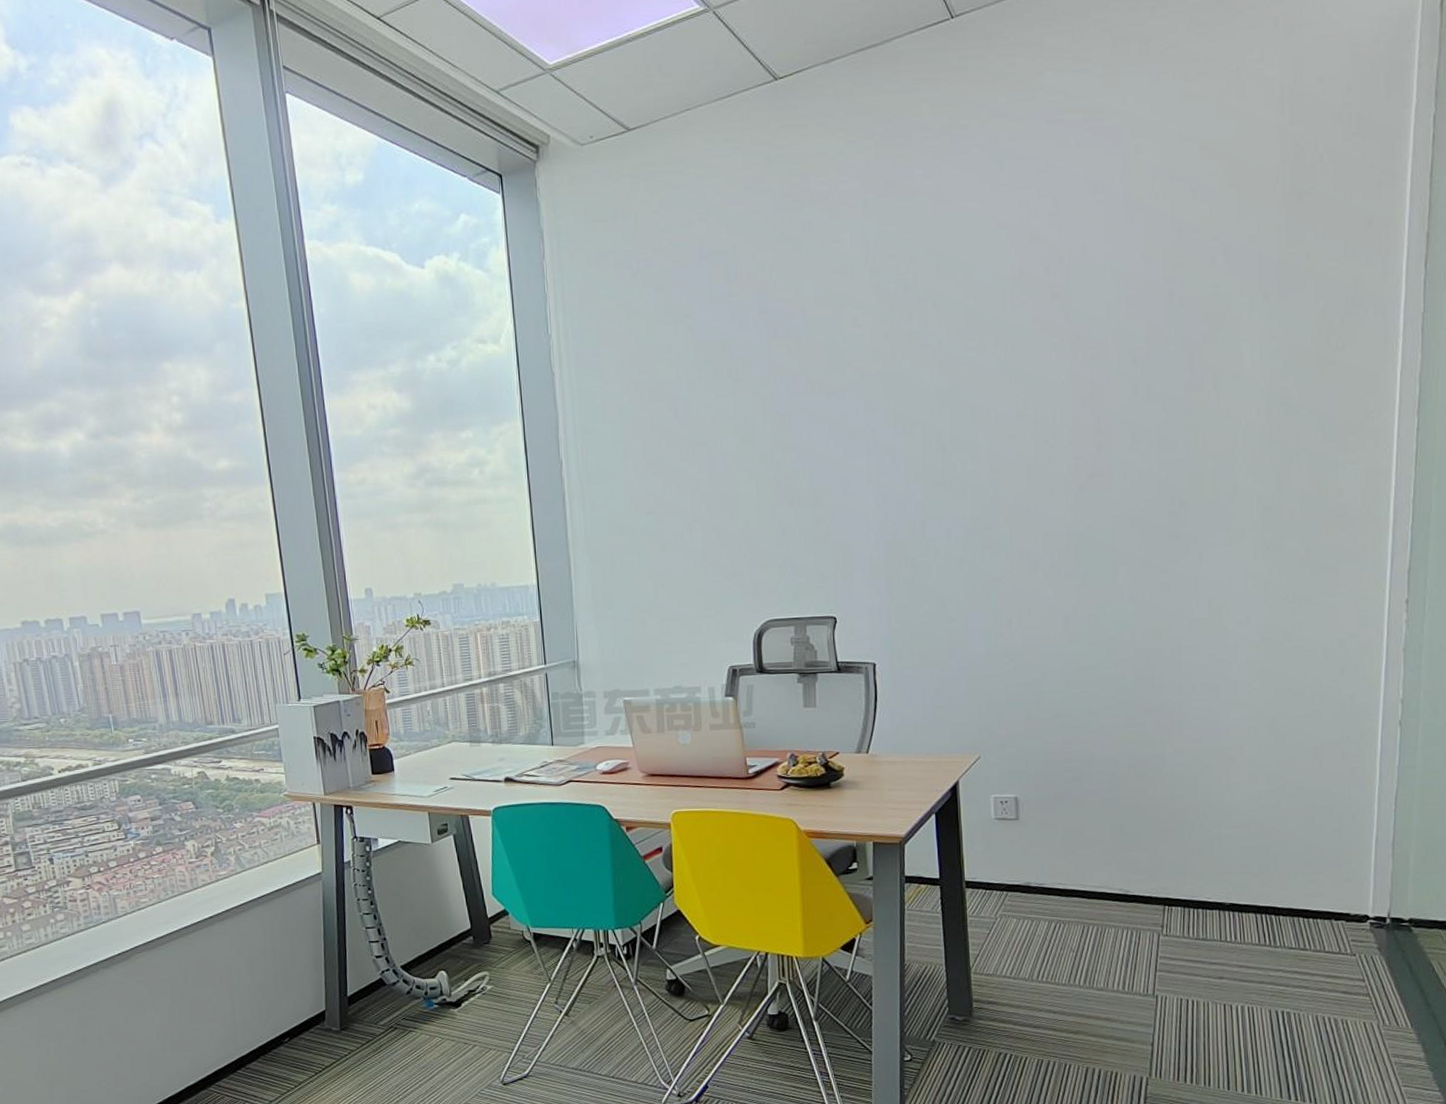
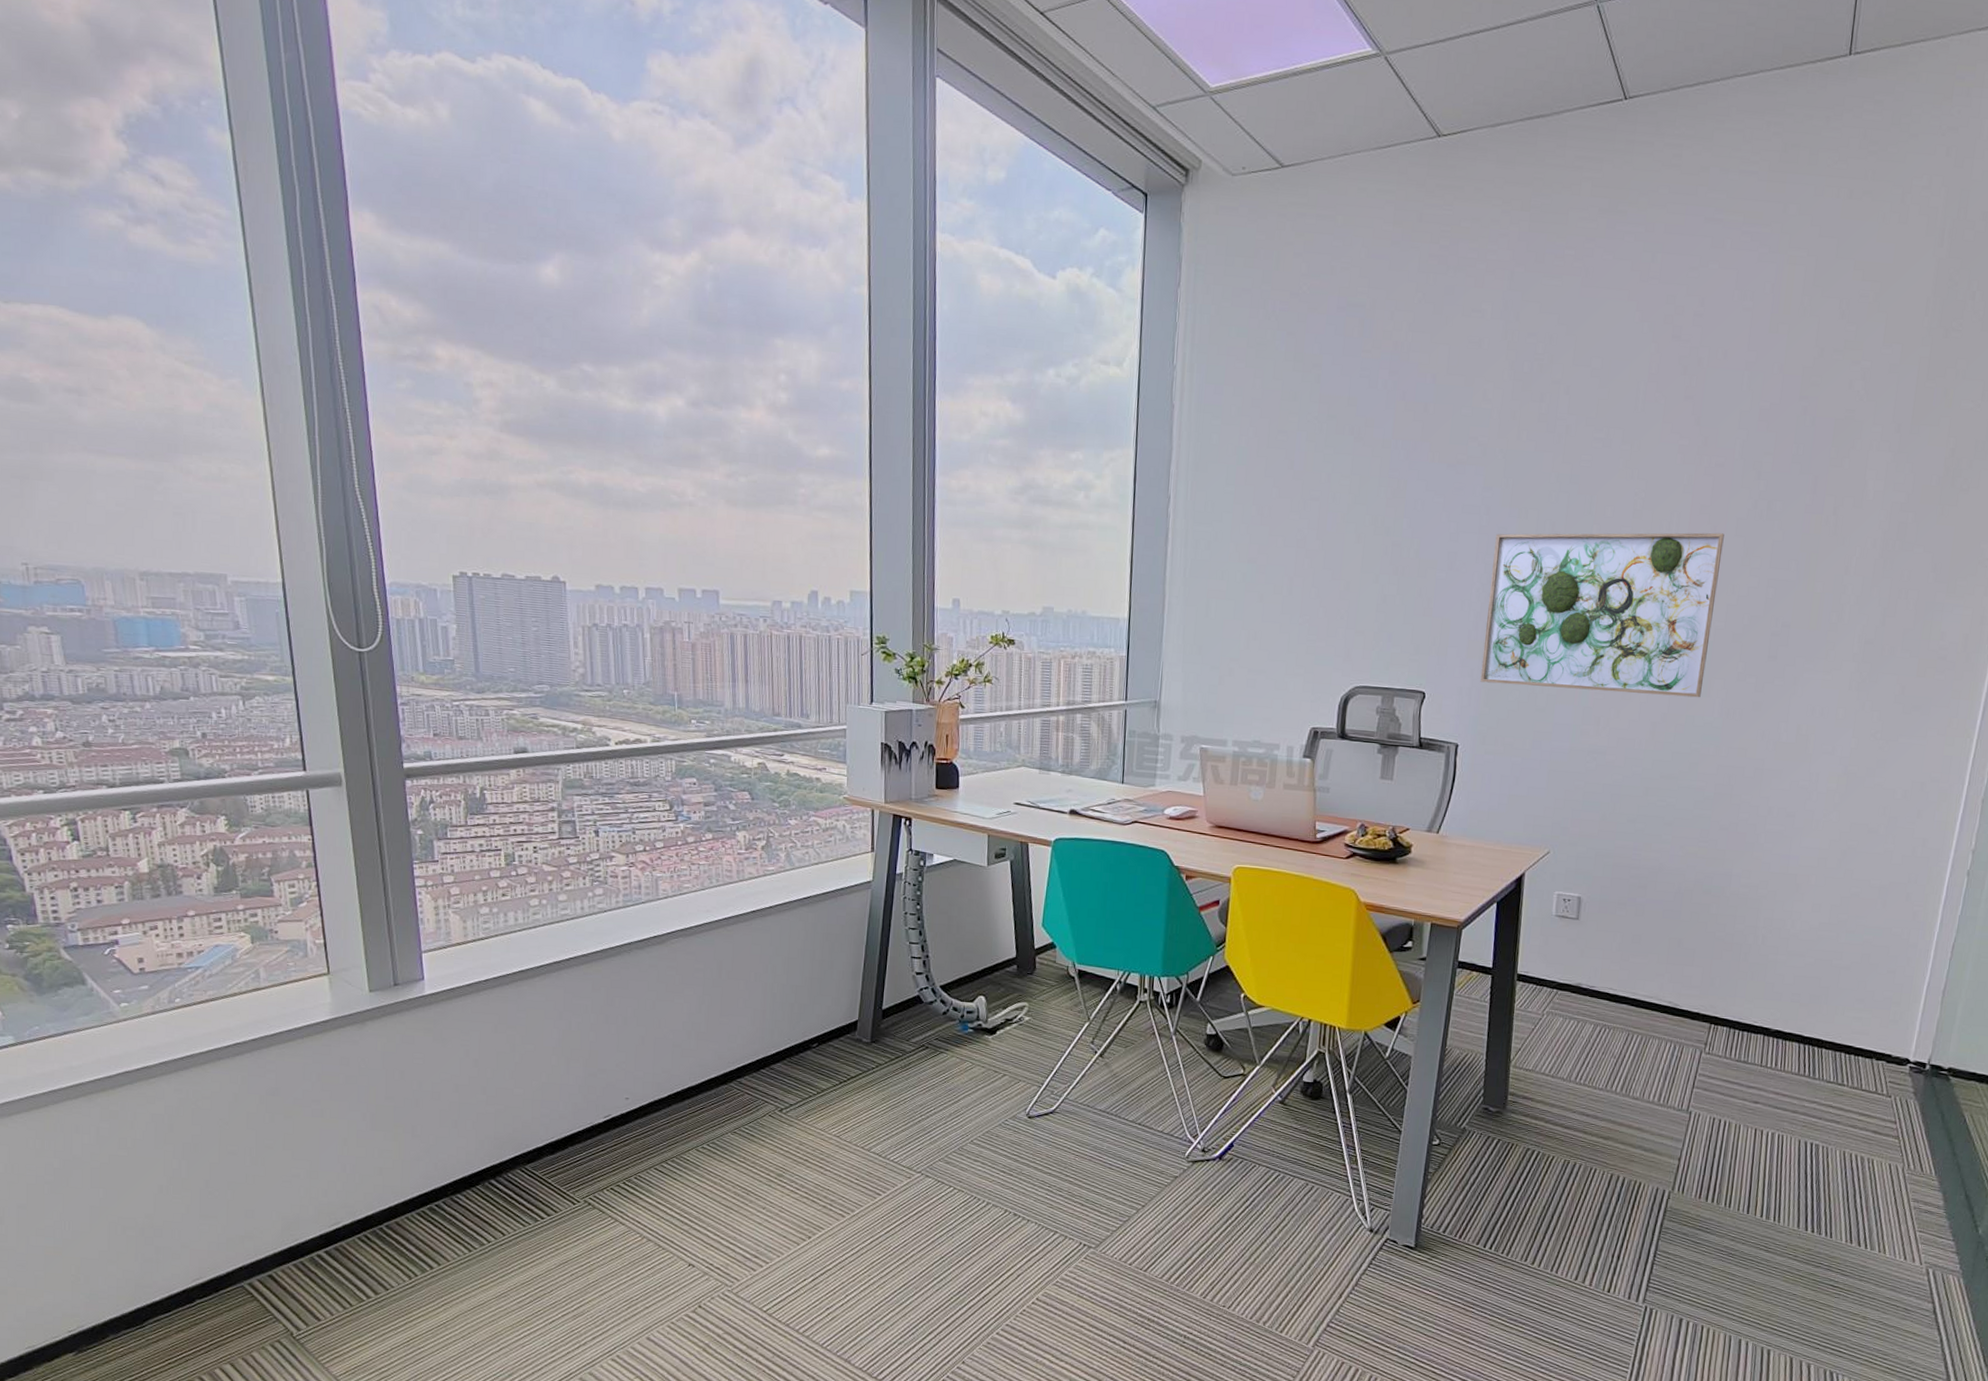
wall art: none [884,422,1110,600] -> present [1480,532,1724,698]

